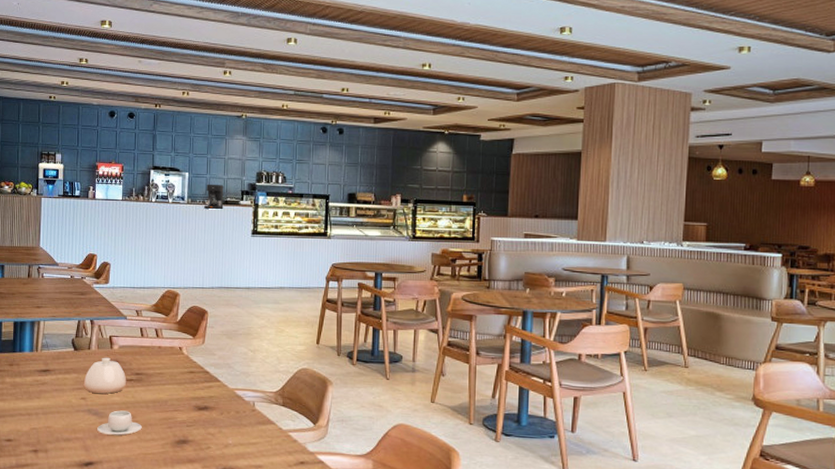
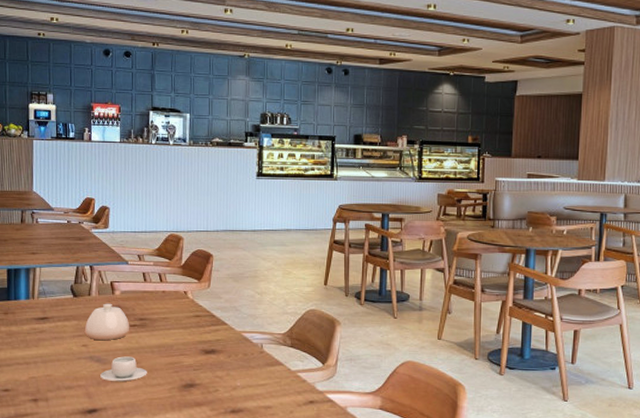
coffee maker: present [204,184,224,210] -> none [207,125,227,152]

